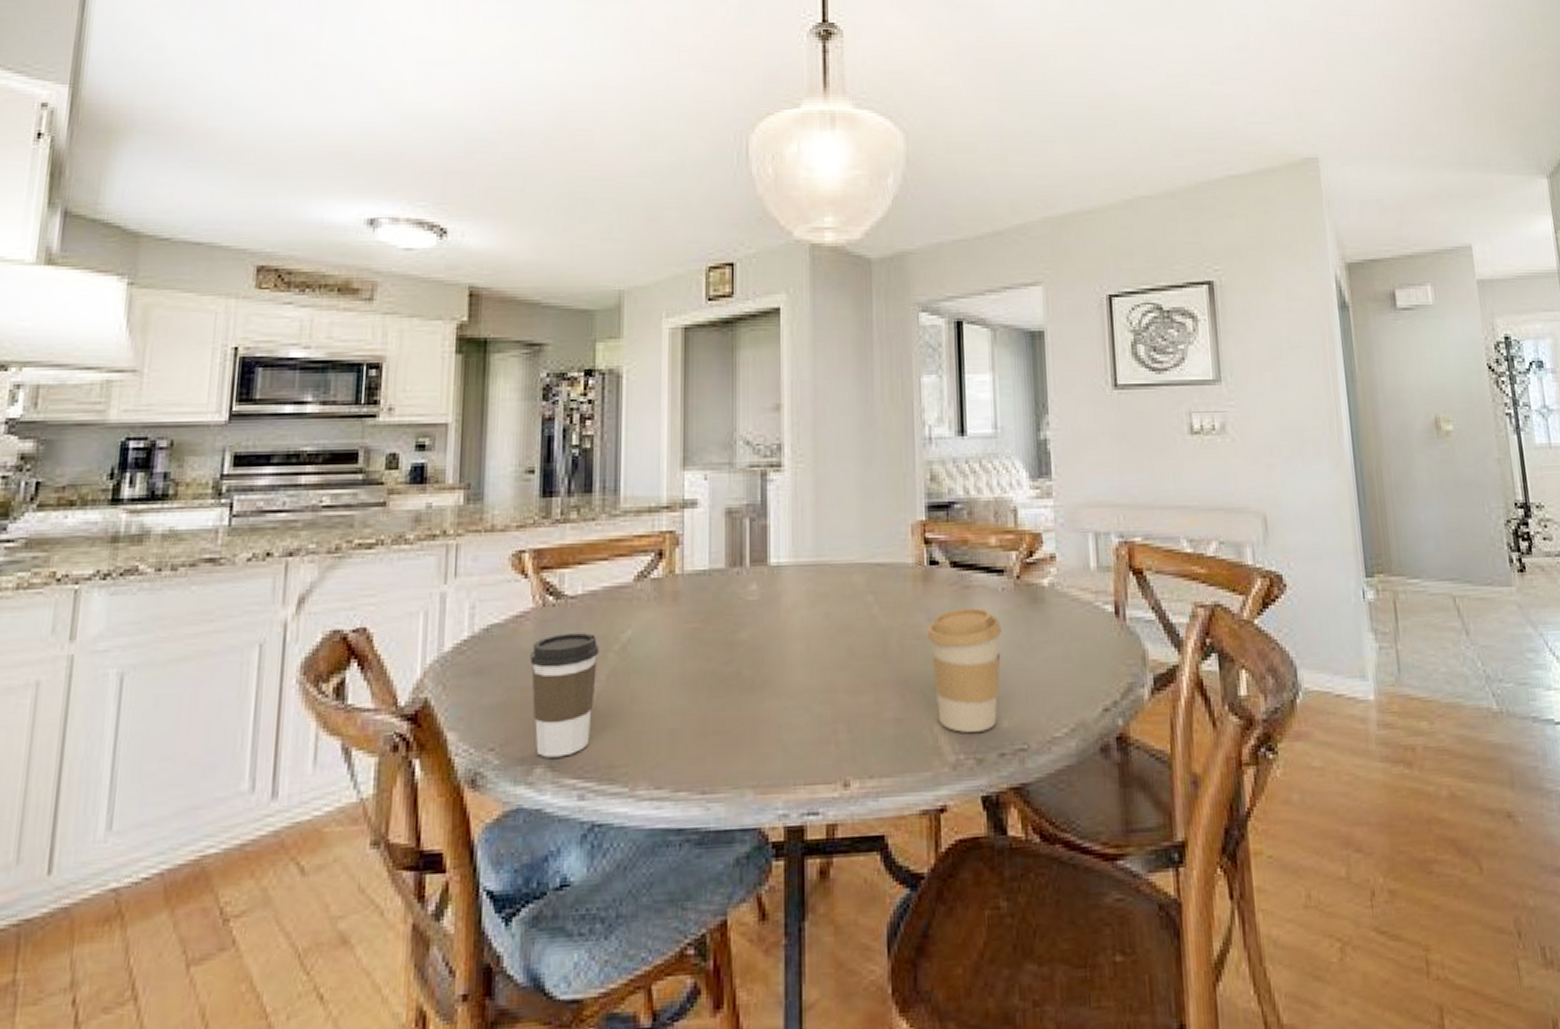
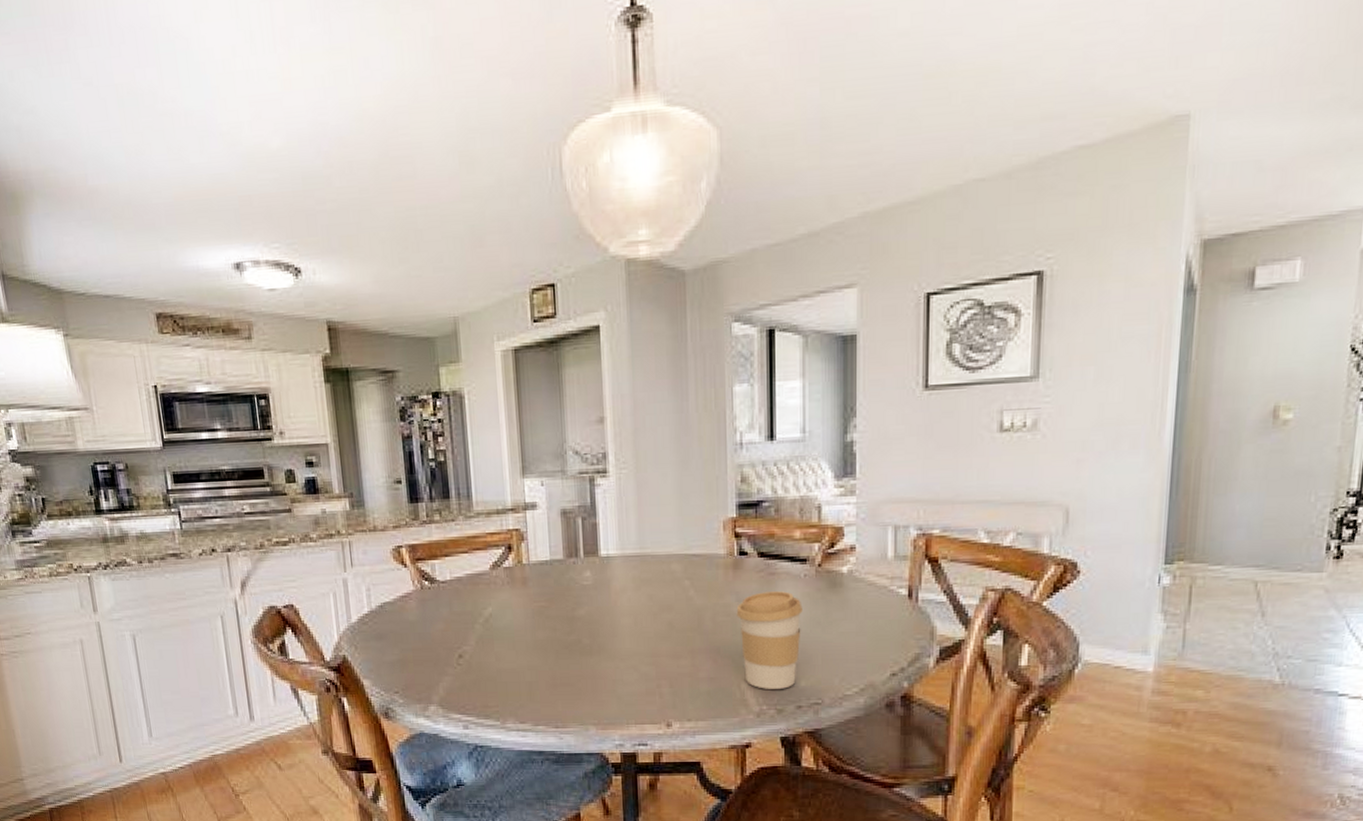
coffee cup: present [530,633,599,758] -> none [416,609,469,699]

